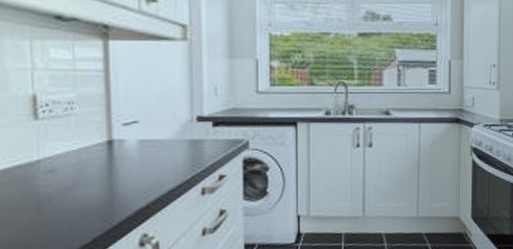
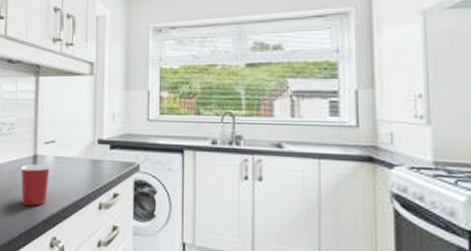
mug: none [90,150,133,203] -> present [21,164,50,206]

